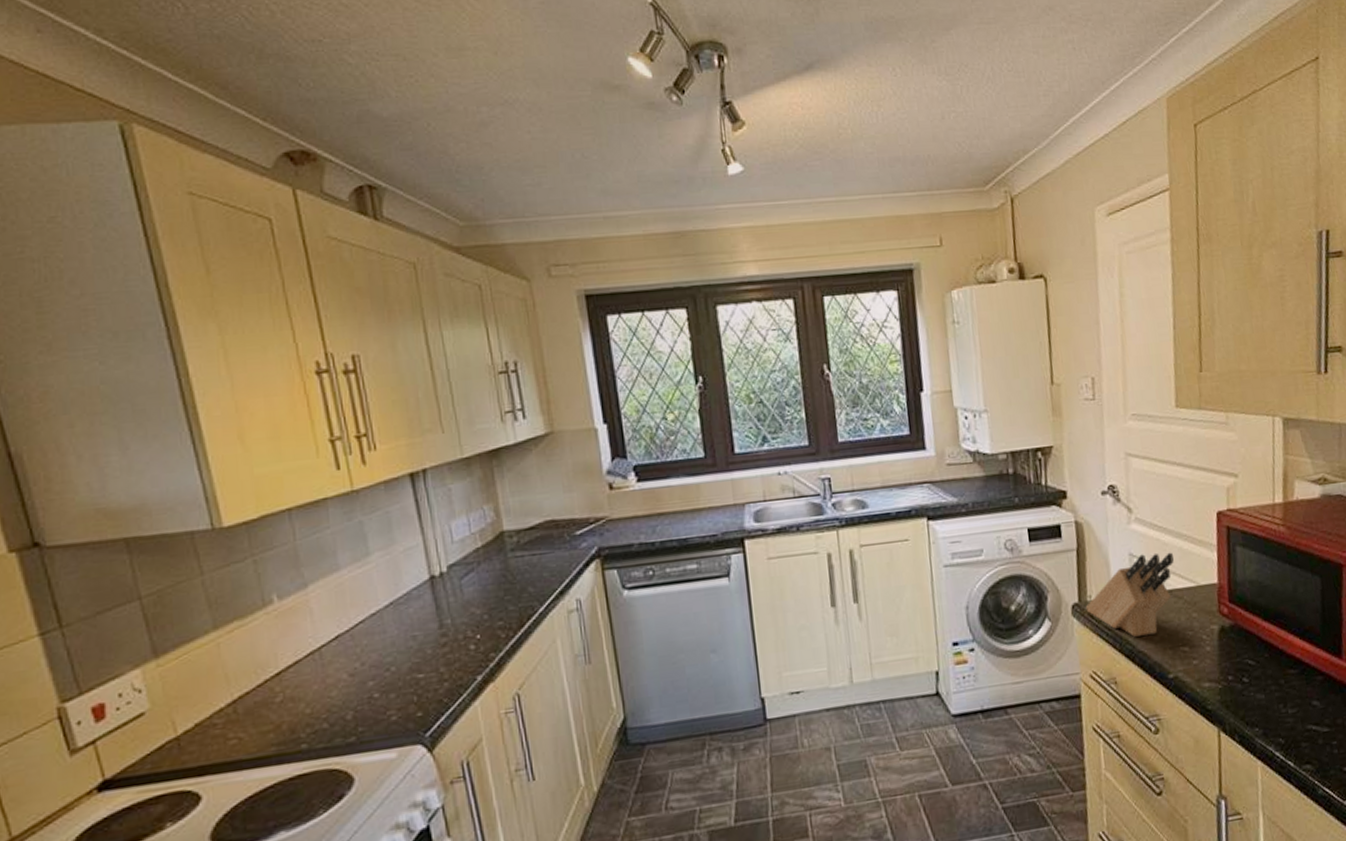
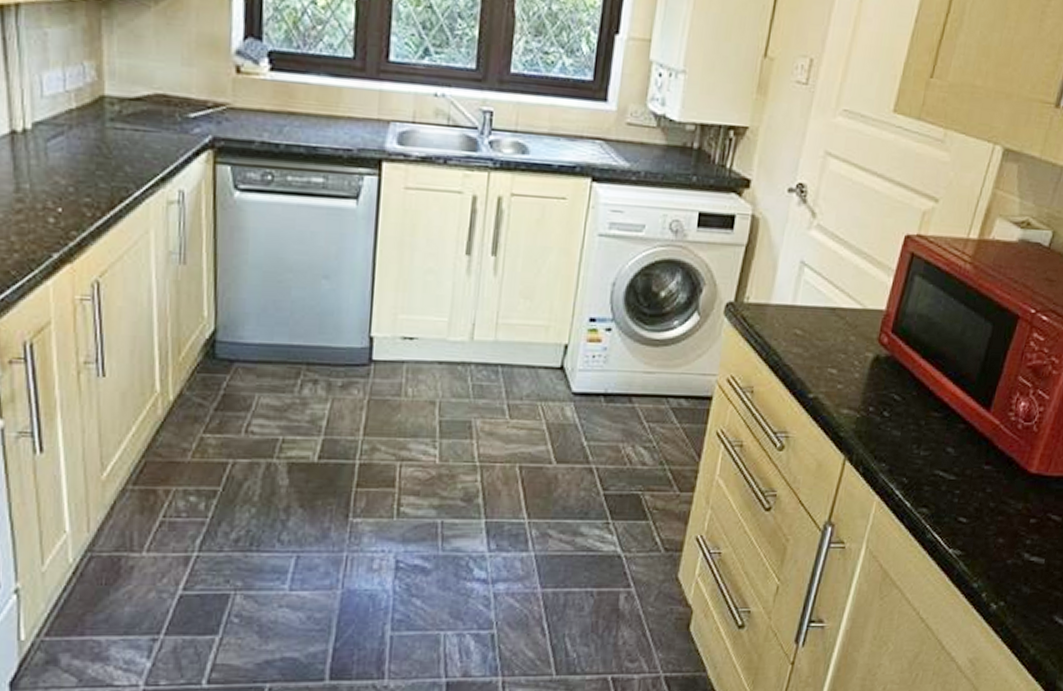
knife block: present [1085,552,1174,637] -> none [740,264,847,350]

